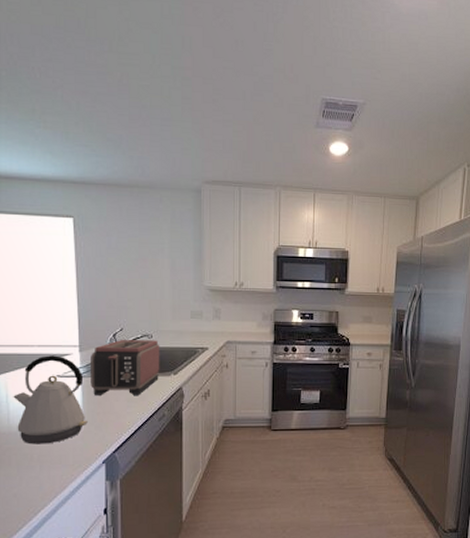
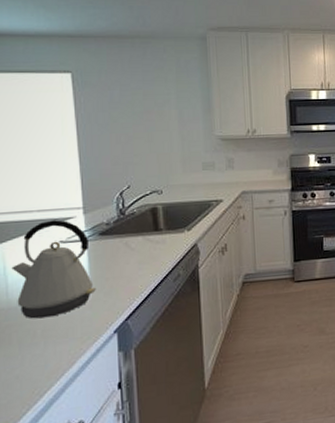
toaster: present [91,339,160,395] -> none [96,196,173,260]

